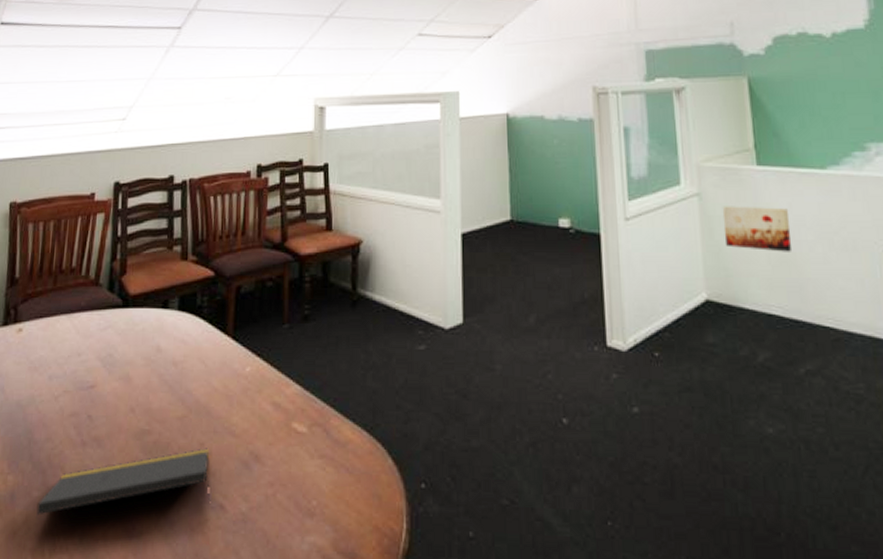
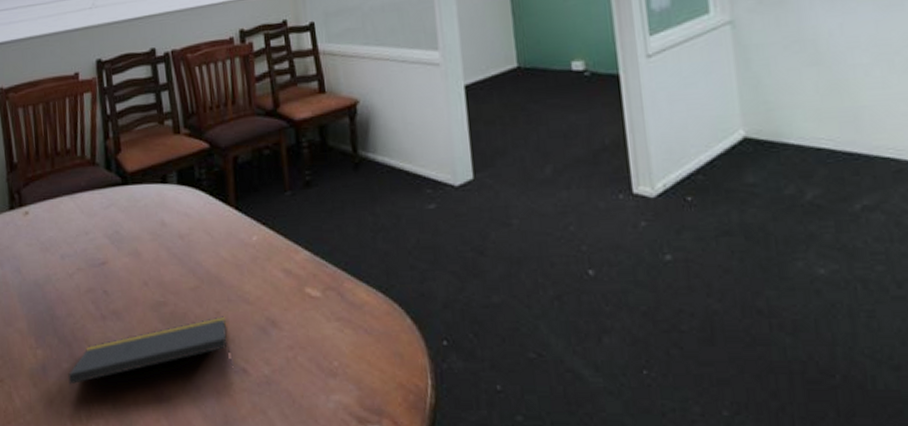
wall art: present [722,206,793,252] -> none [759,30,845,80]

